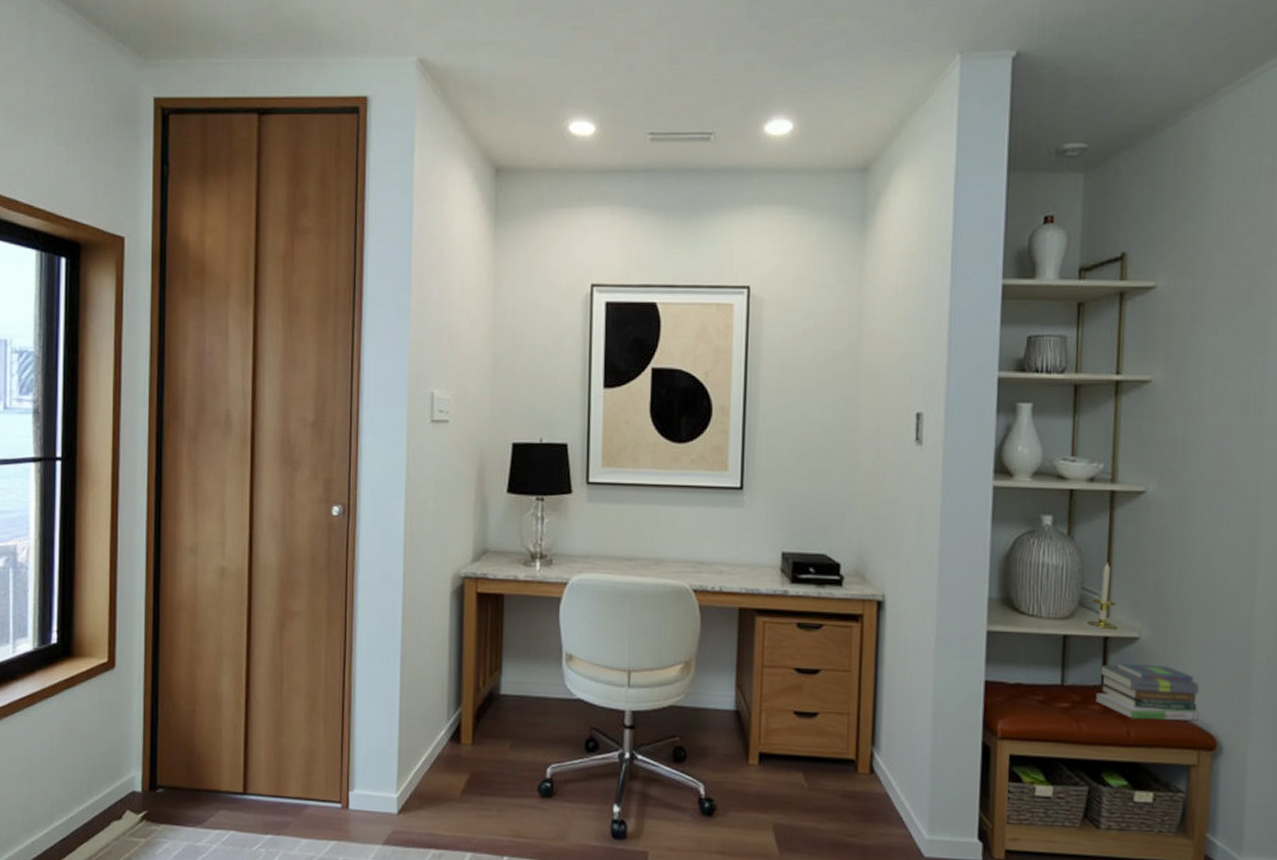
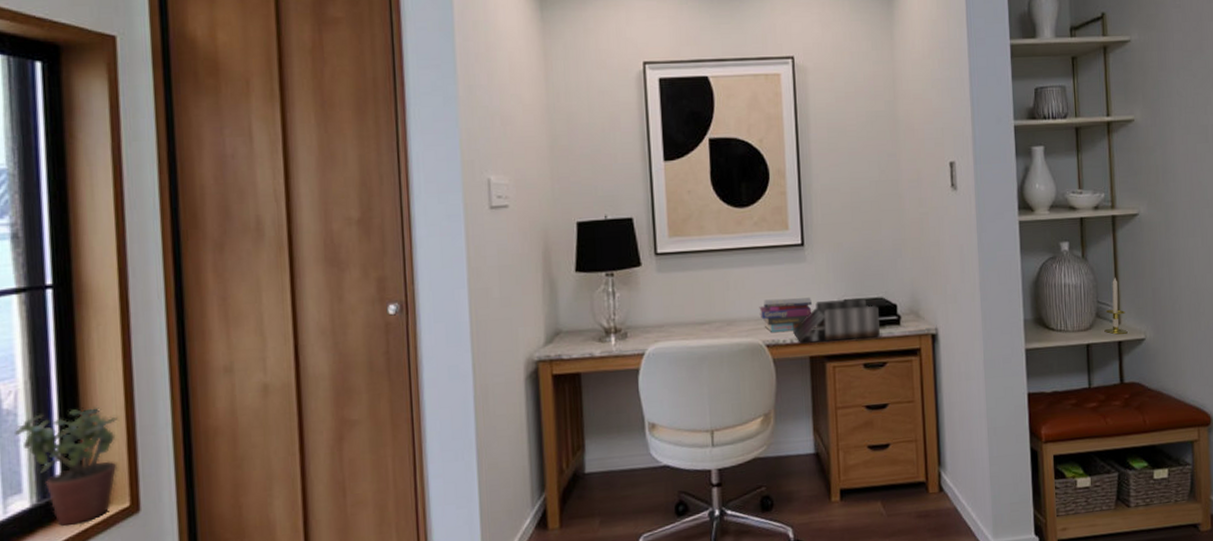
potted plant: none [24,570,103,672] -> present [13,408,118,527]
books: none [689,542,748,579] -> present [759,297,815,333]
desk organizer: none [722,551,819,597] -> present [792,298,880,344]
books: present [1095,664,1198,721] -> none [1116,359,1195,409]

